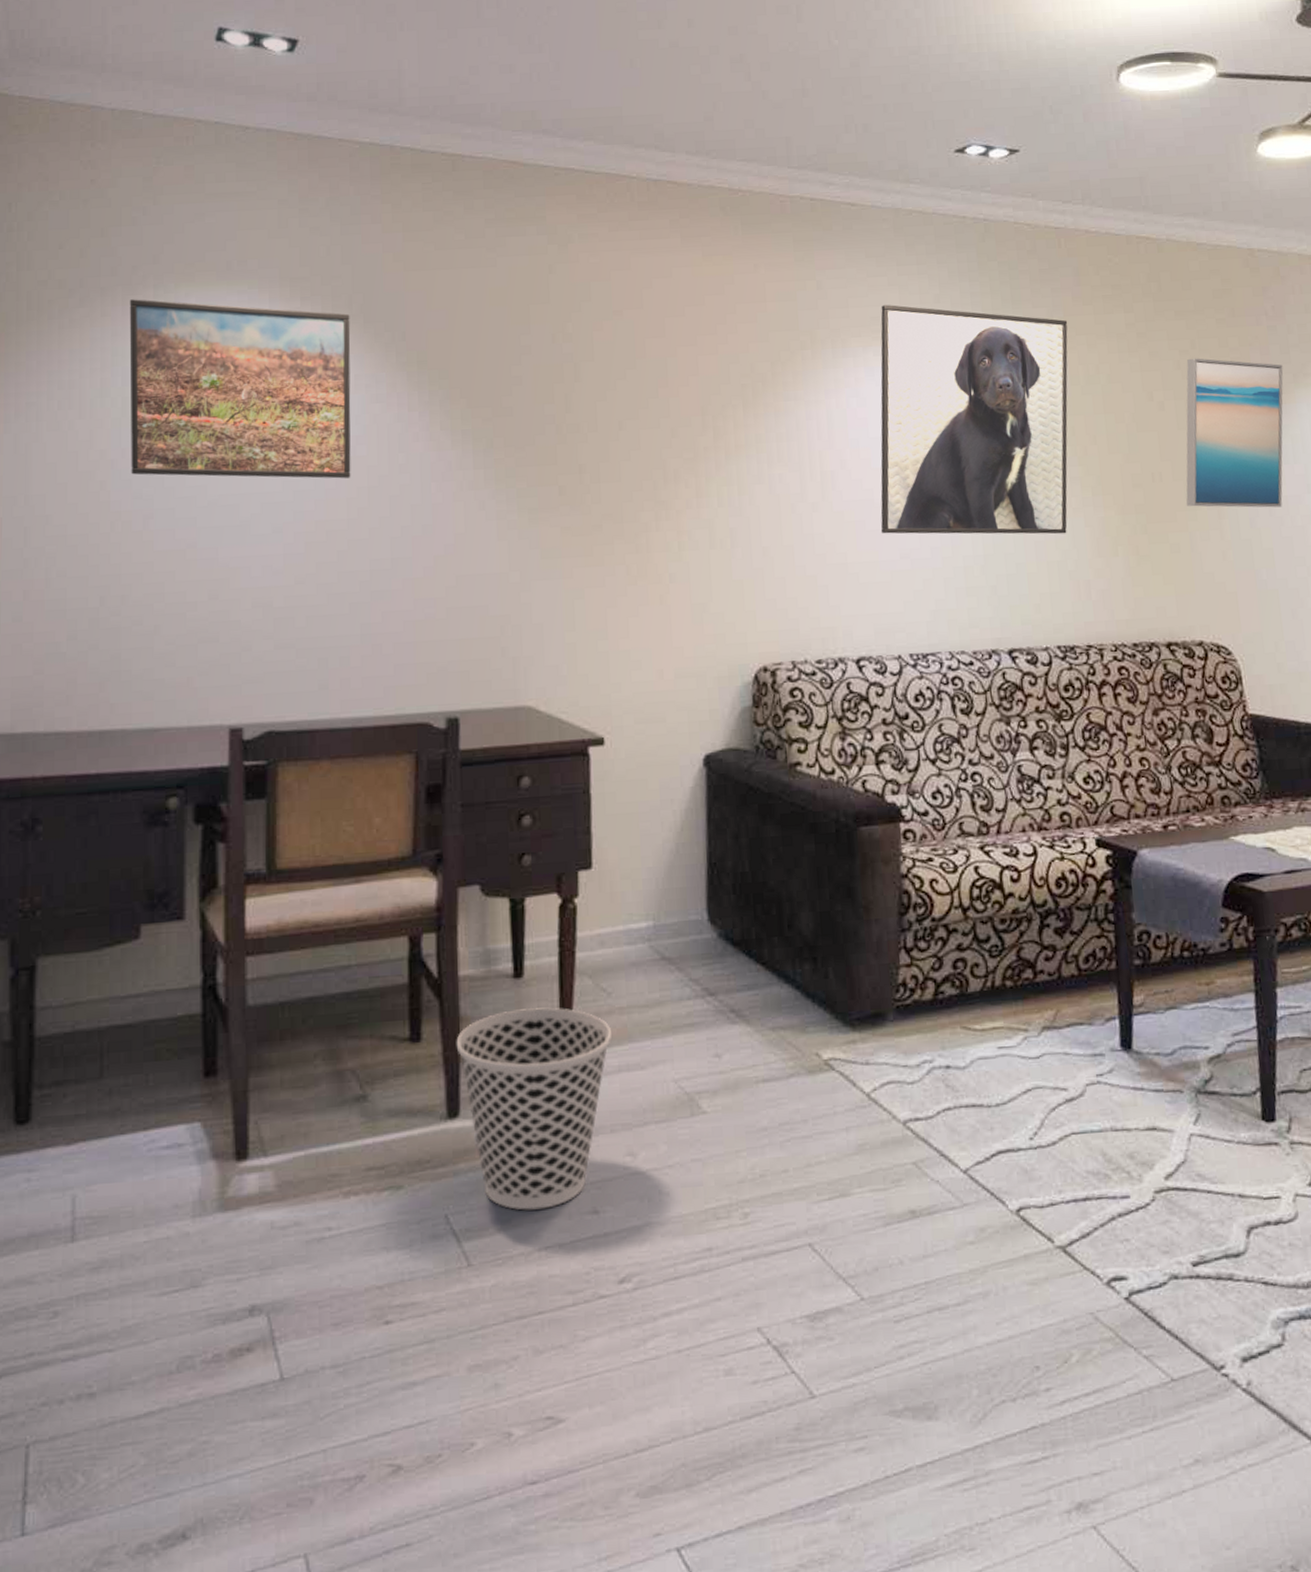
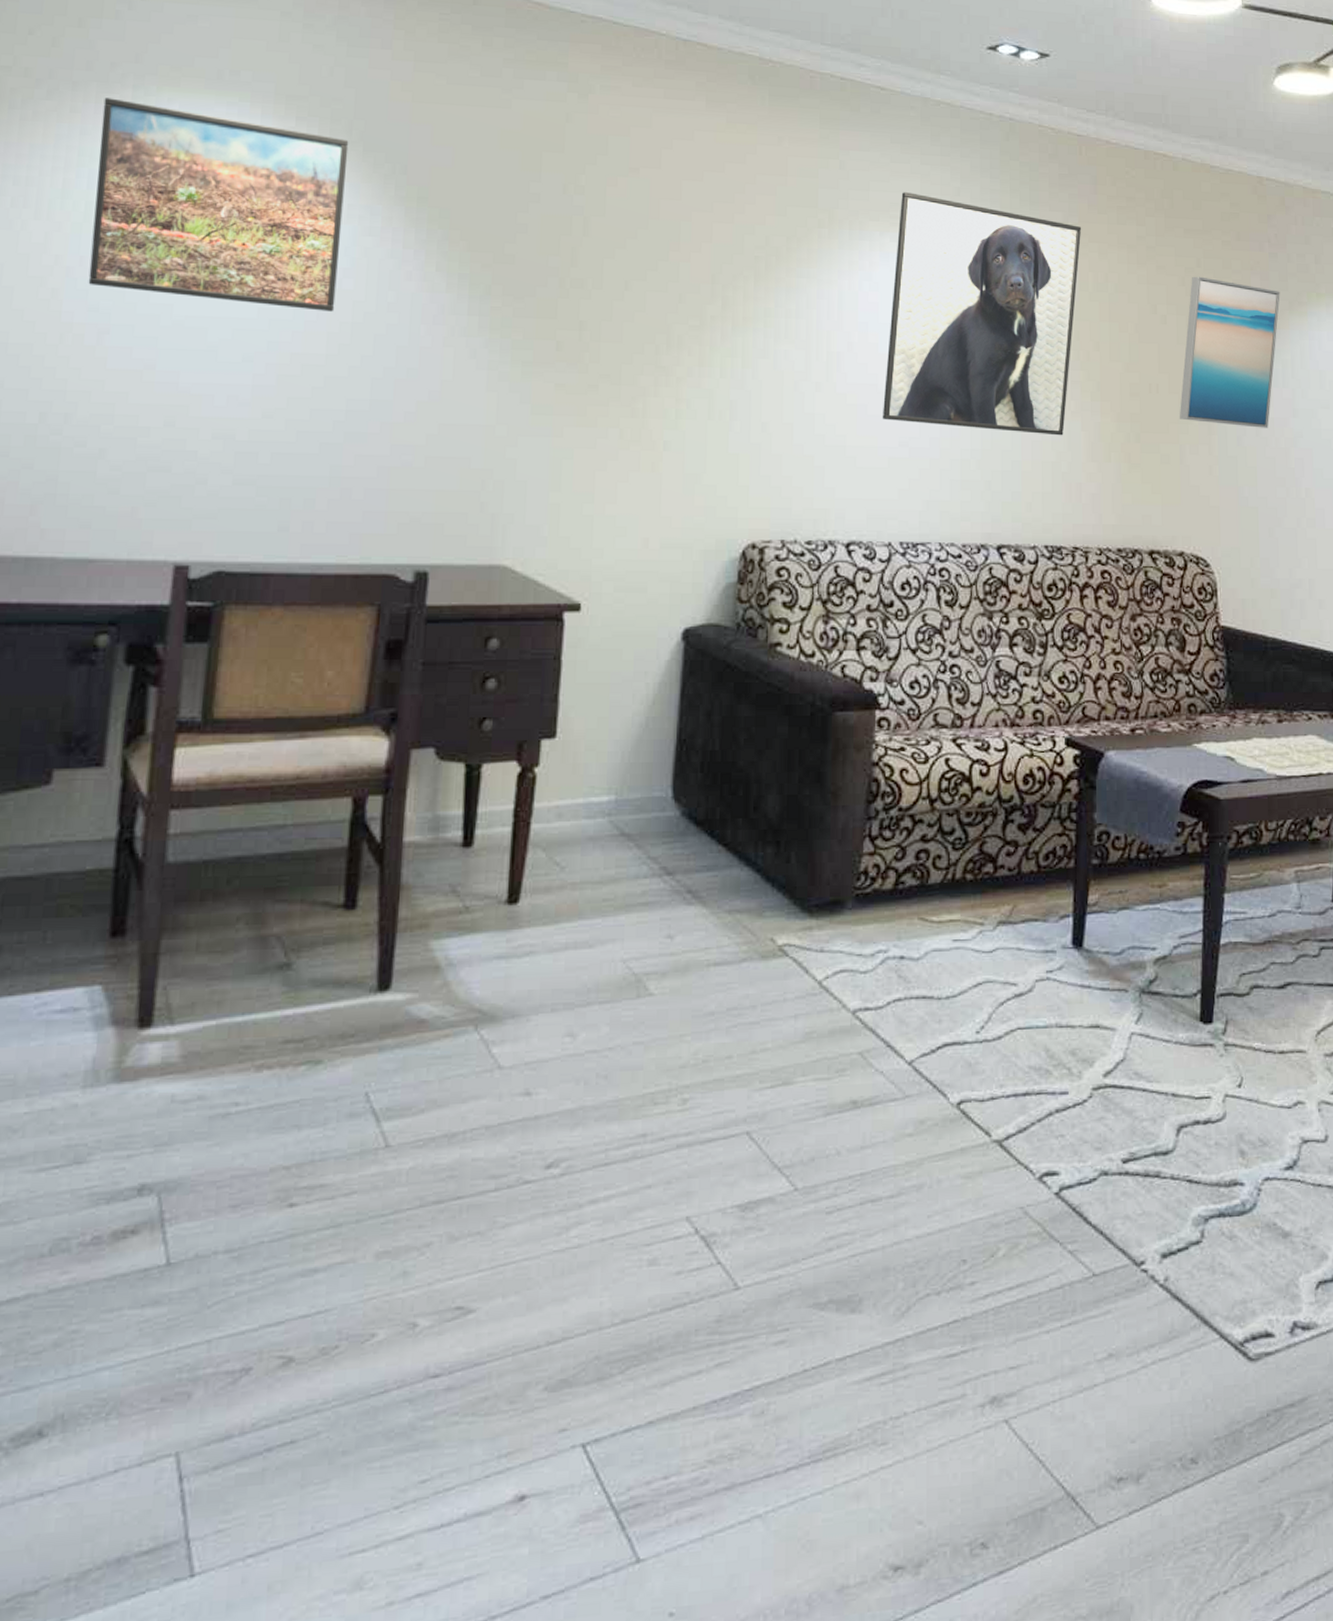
wastebasket: present [456,1007,611,1210] -> none [394,879,561,1090]

